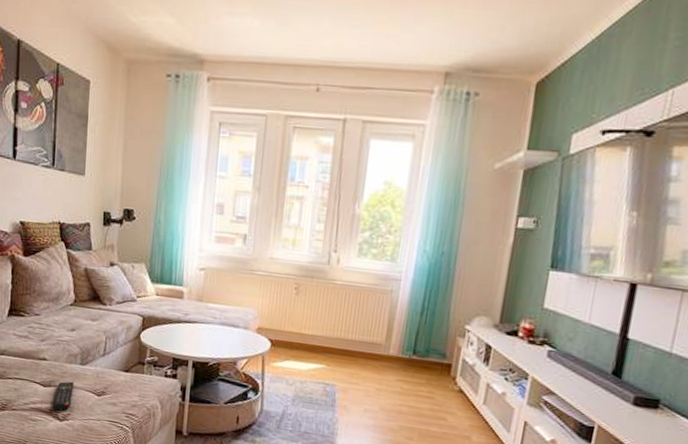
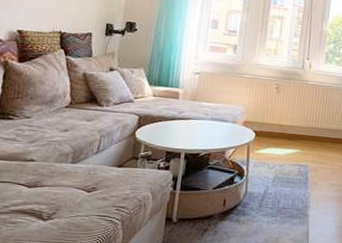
remote control: present [52,381,74,411] -> none [36,180,63,211]

